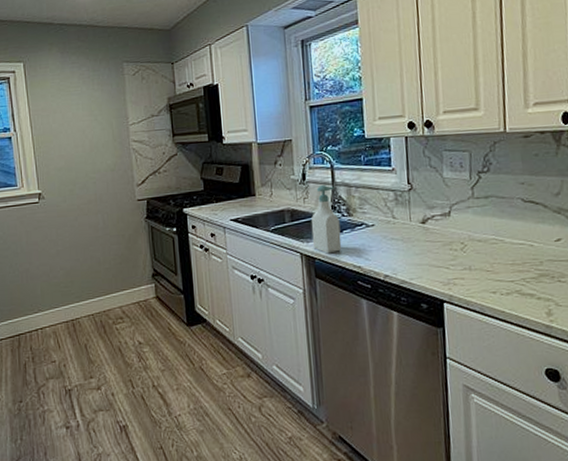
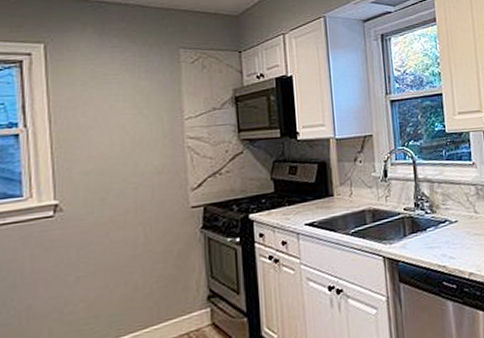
soap bottle: present [311,185,342,254] -> none [394,182,426,255]

